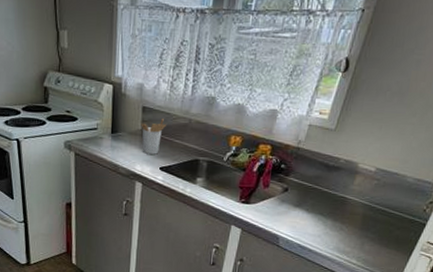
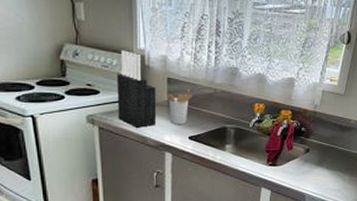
knife block: none [93,78,131,157] -> present [116,50,157,129]

